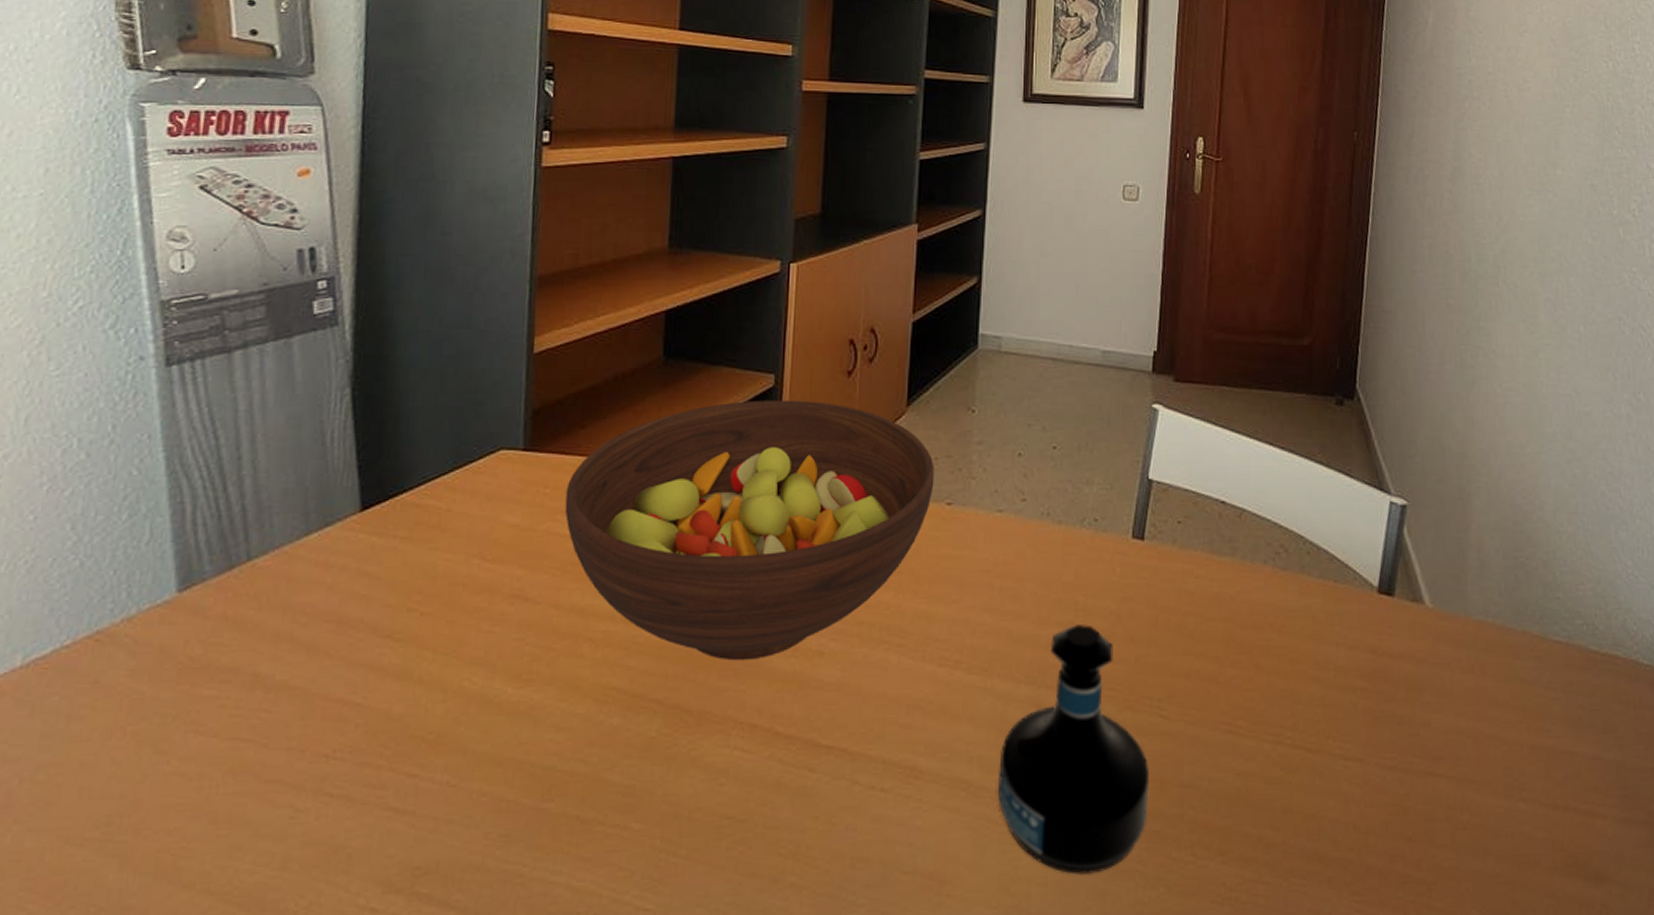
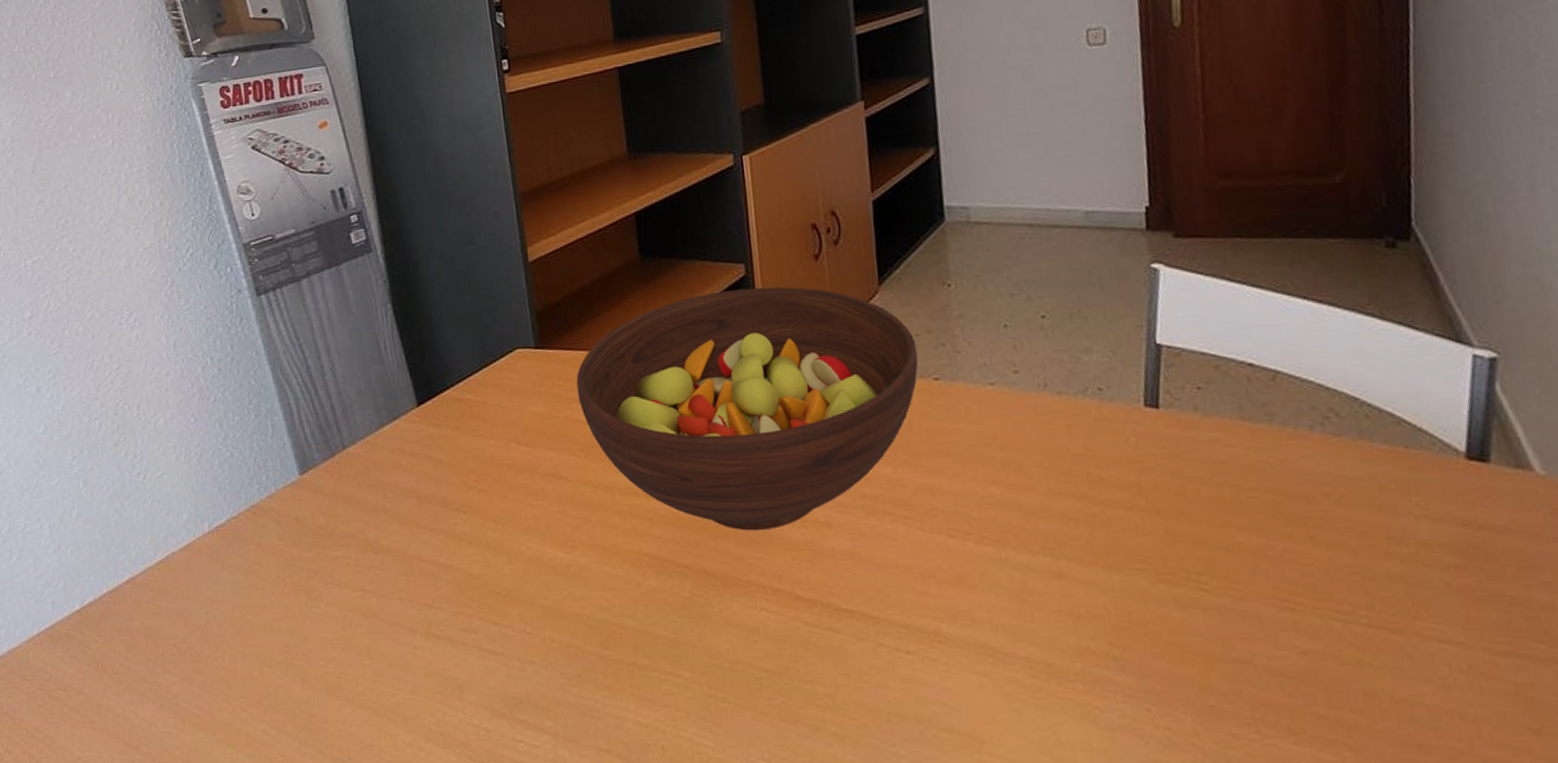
tequila bottle: present [998,624,1150,876] -> none [1025,496,1199,746]

